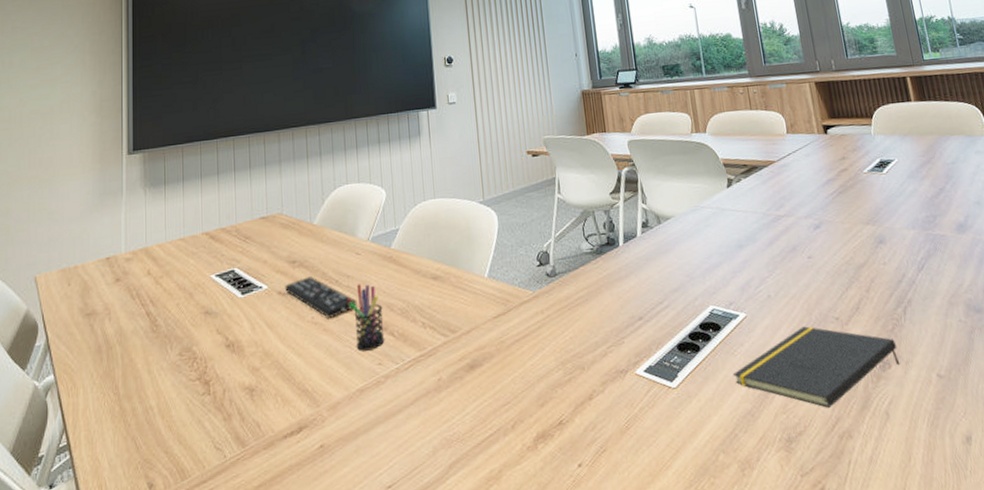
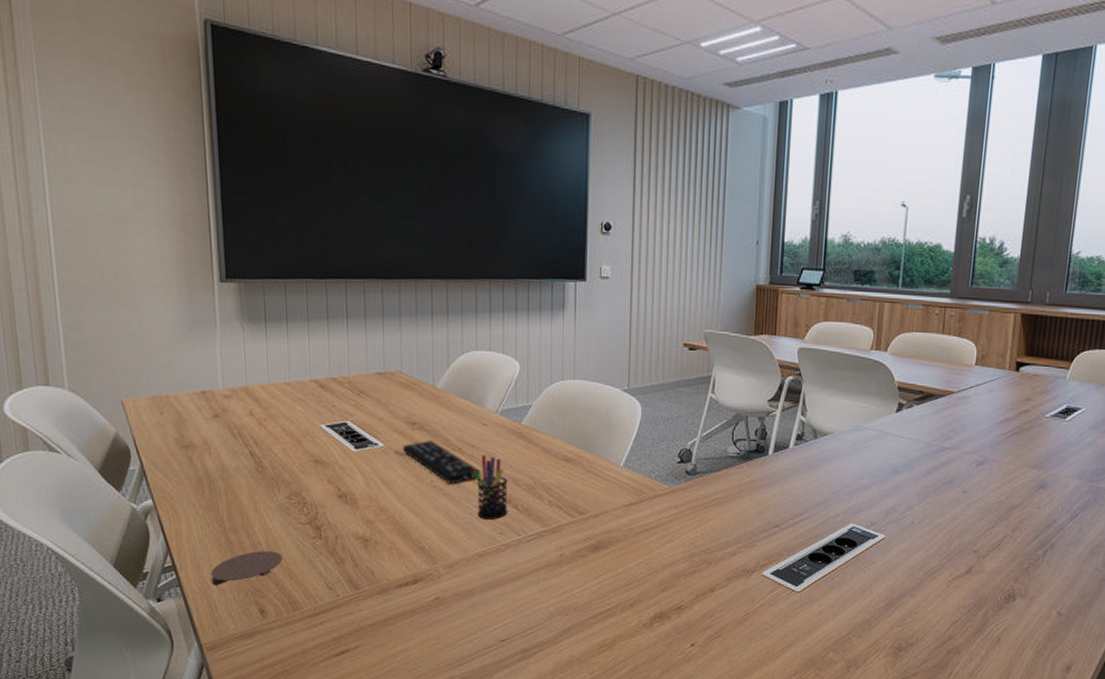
coaster: none [102,415,173,462] -> present [210,551,283,586]
notepad: present [732,326,900,409] -> none [858,554,1027,628]

